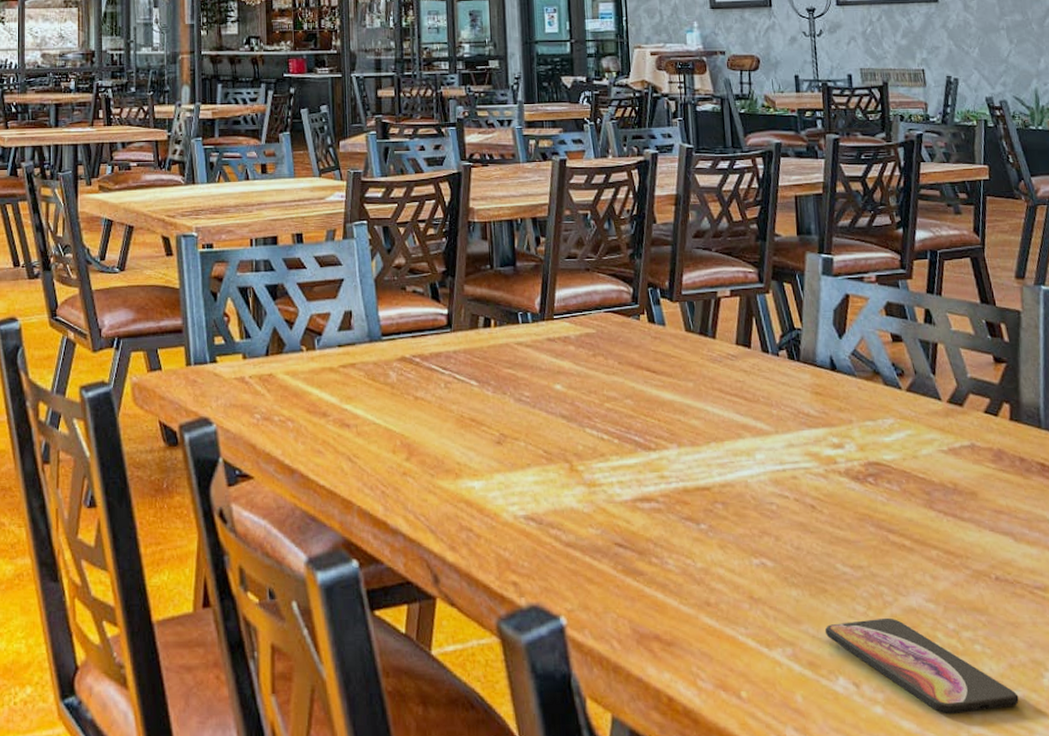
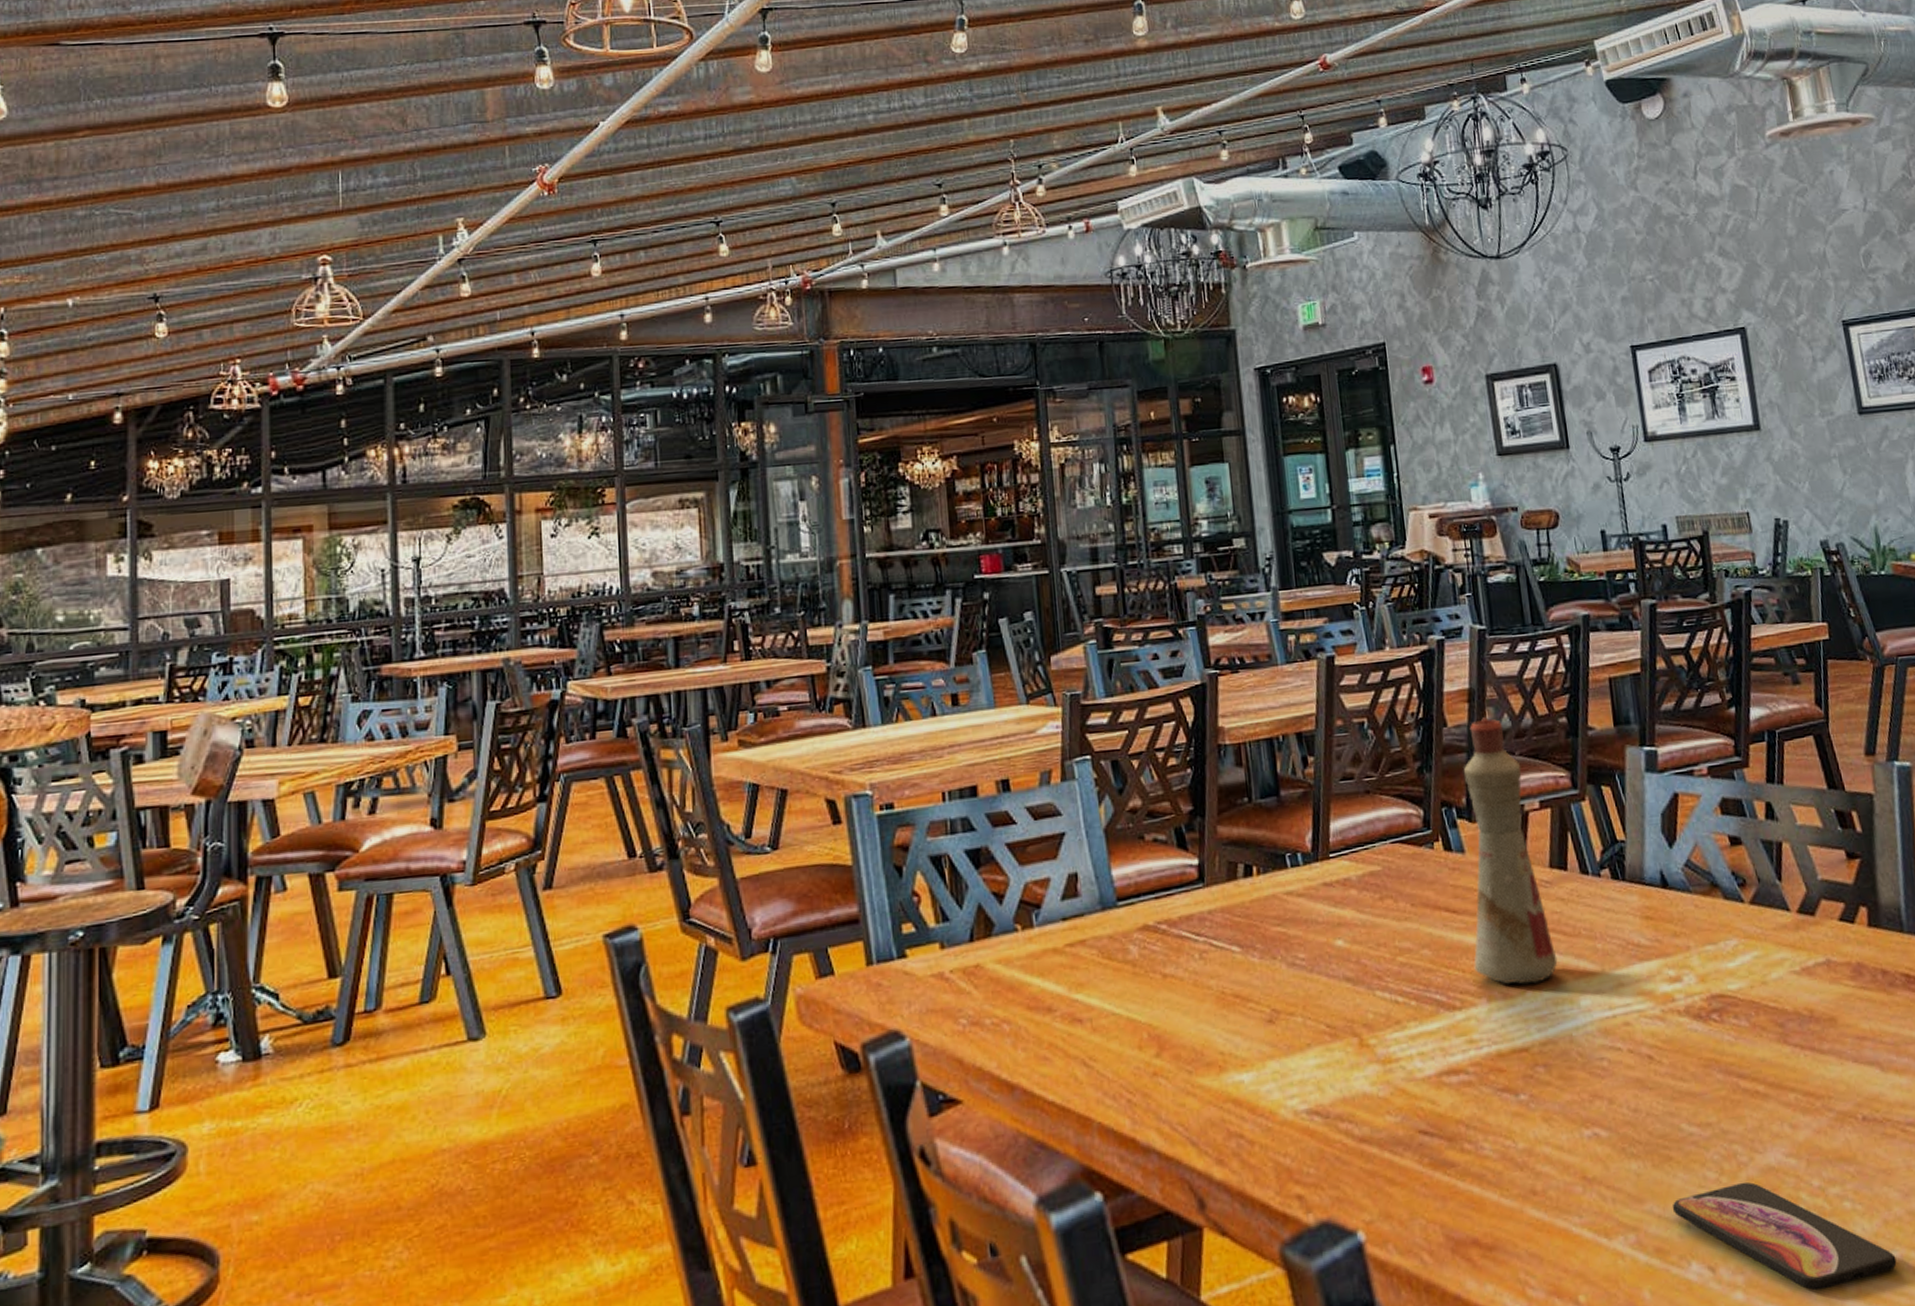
bottle: none [667,219,739,436] -> present [1463,717,1558,985]

